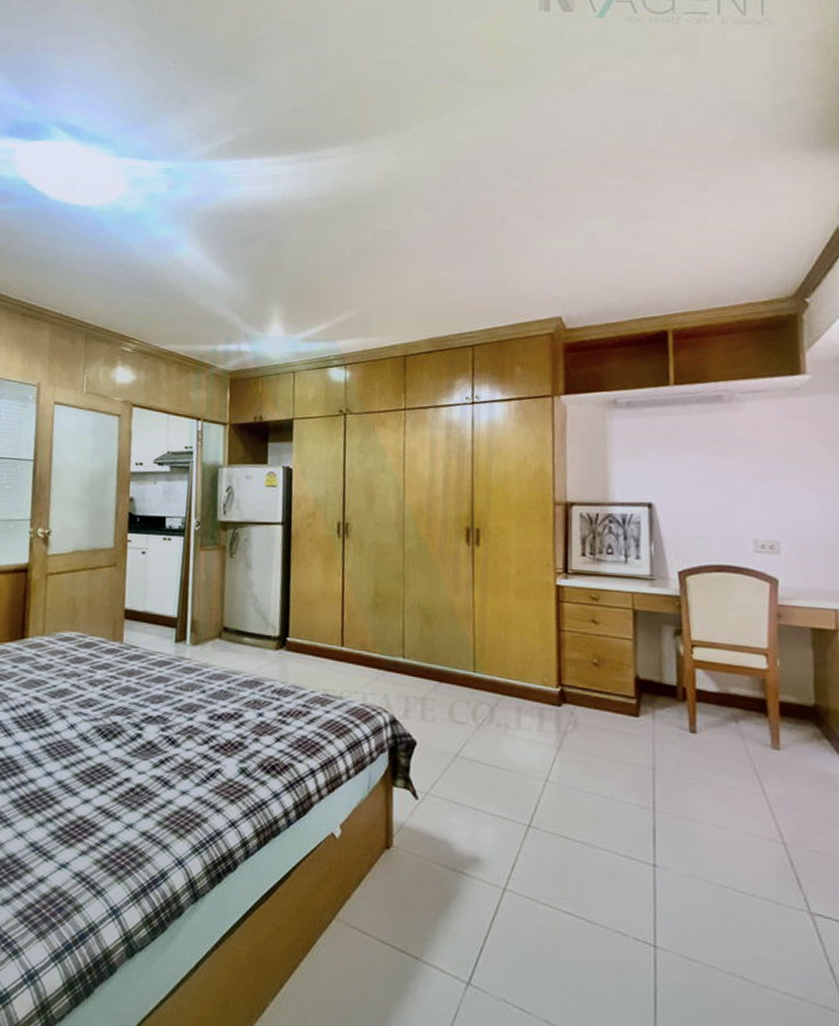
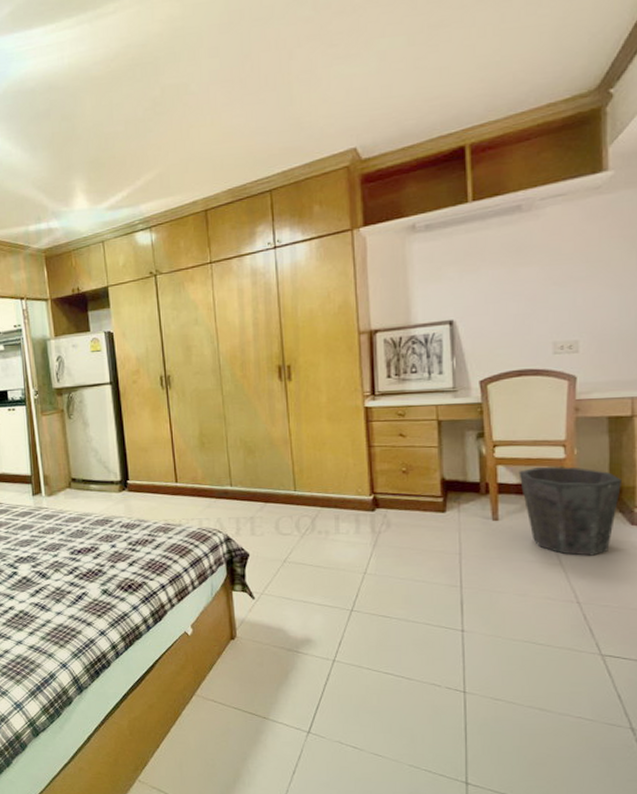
waste bin: none [718,675,829,788] -> present [518,466,623,556]

